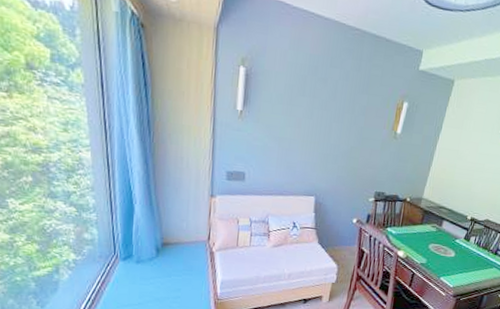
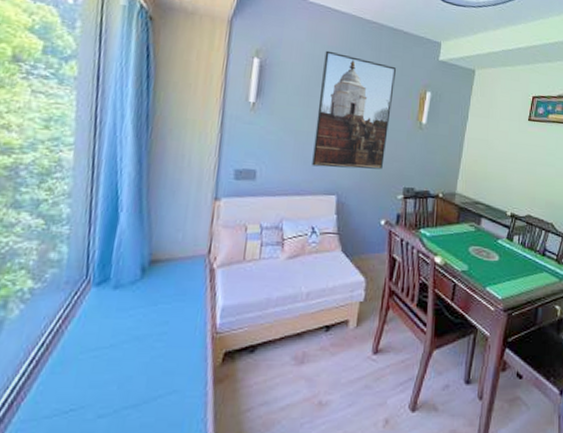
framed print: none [294,59,375,175] -> present [312,50,396,170]

